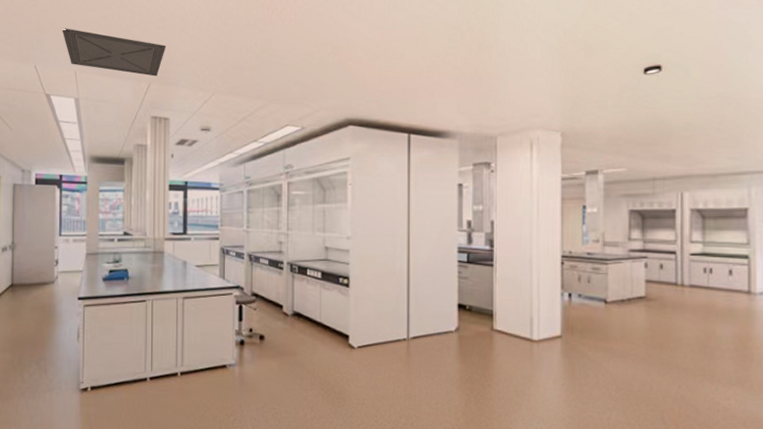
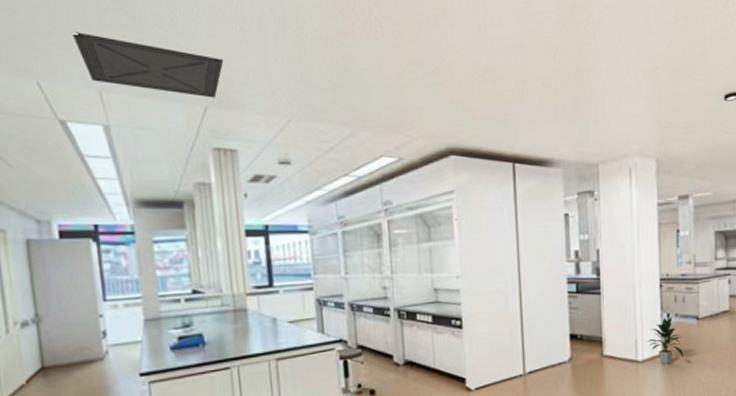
indoor plant: none [544,297,587,348] -> present [647,317,683,365]

